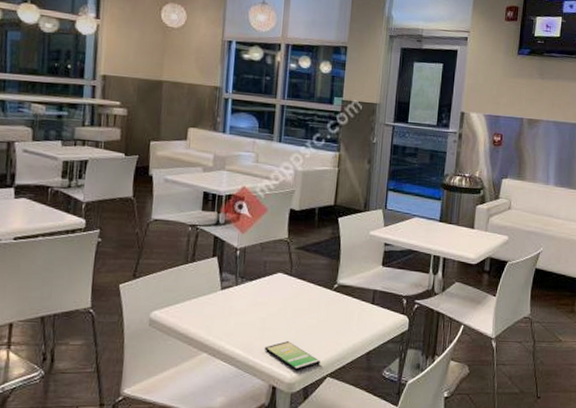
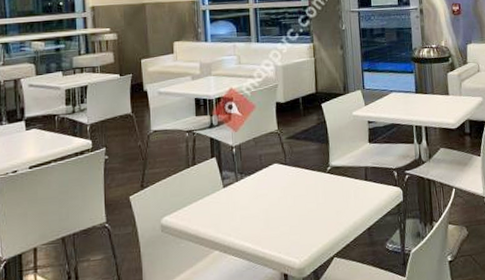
smartphone: present [265,341,320,371] -> none [272,228,325,256]

